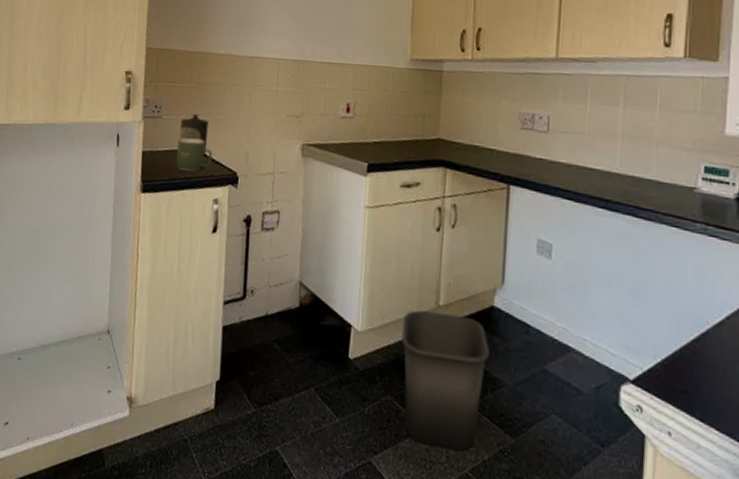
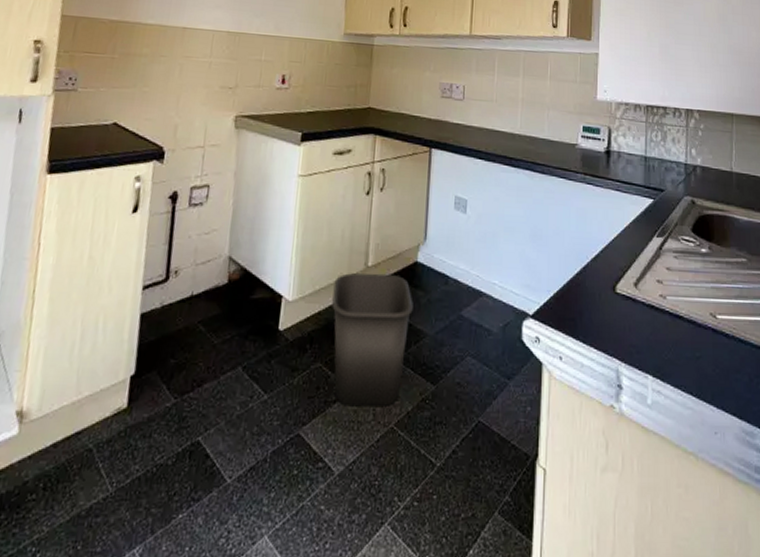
mug: present [176,138,213,172] -> none [92,112,137,148]
canister: present [179,113,209,155] -> none [97,86,133,130]

